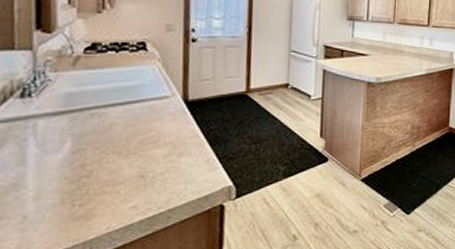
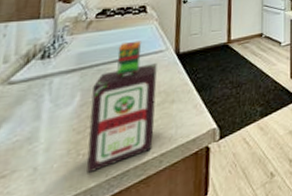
bottle: none [83,83,162,226] -> present [86,41,157,174]

